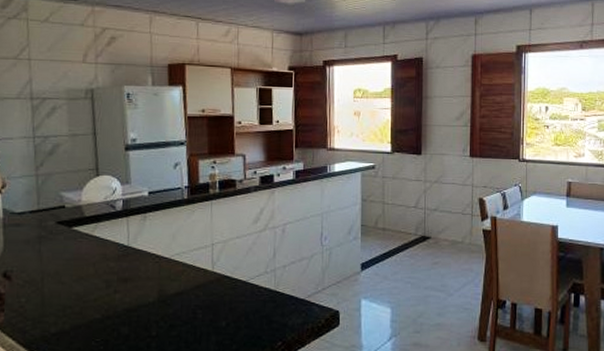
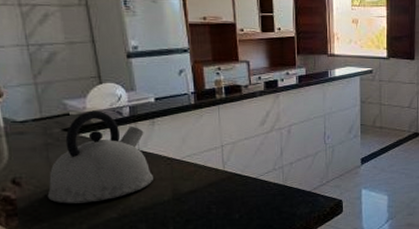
kettle: none [35,203,141,301] -> present [47,110,154,204]

